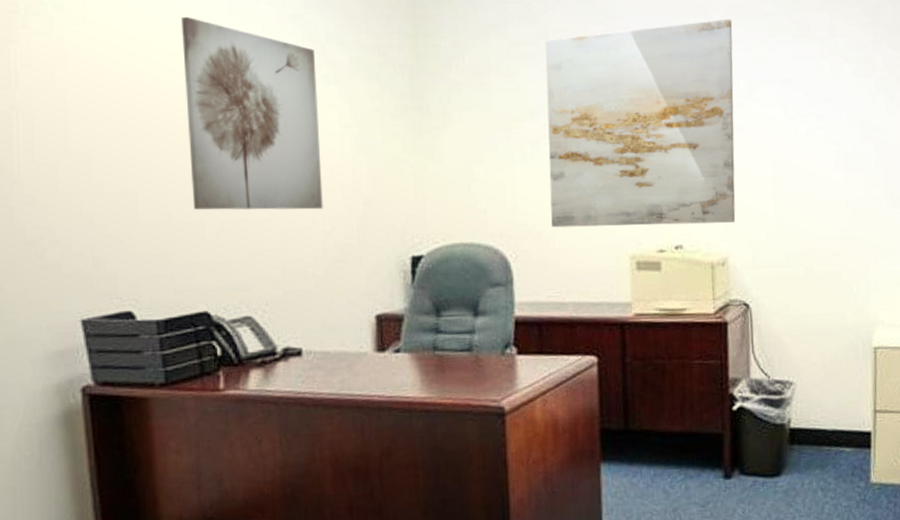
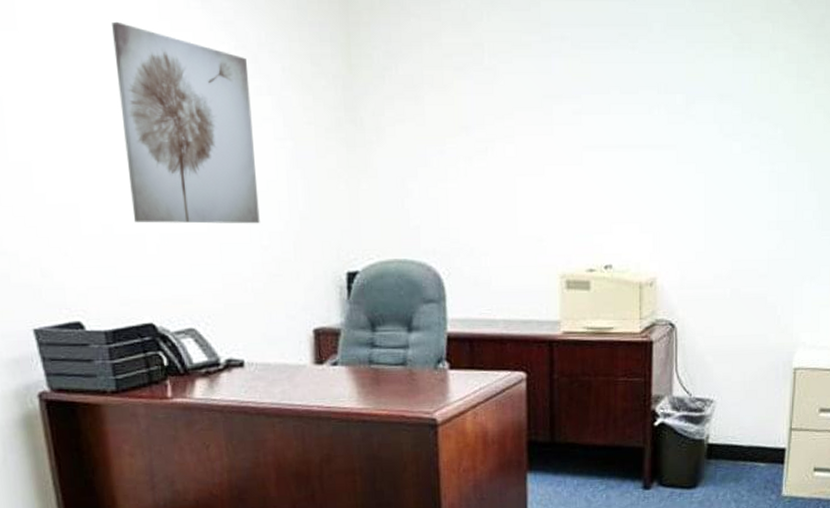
wall art: present [545,19,736,228] -> none [480,29,671,245]

